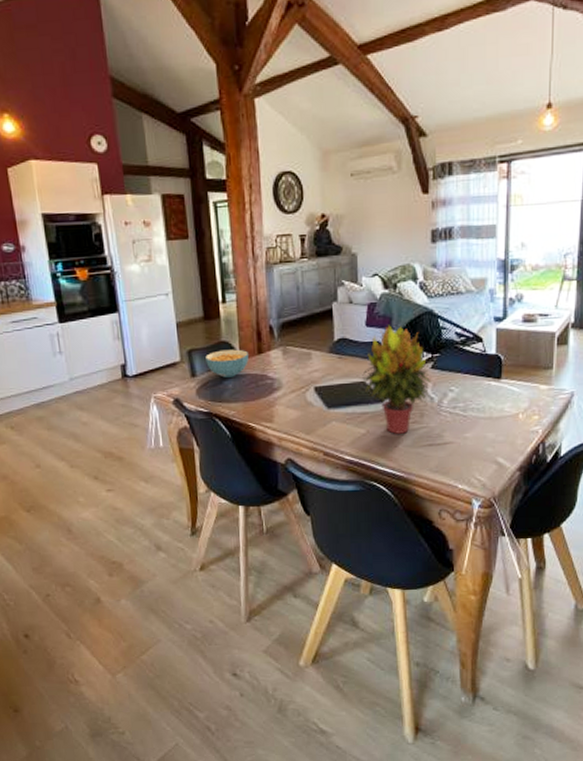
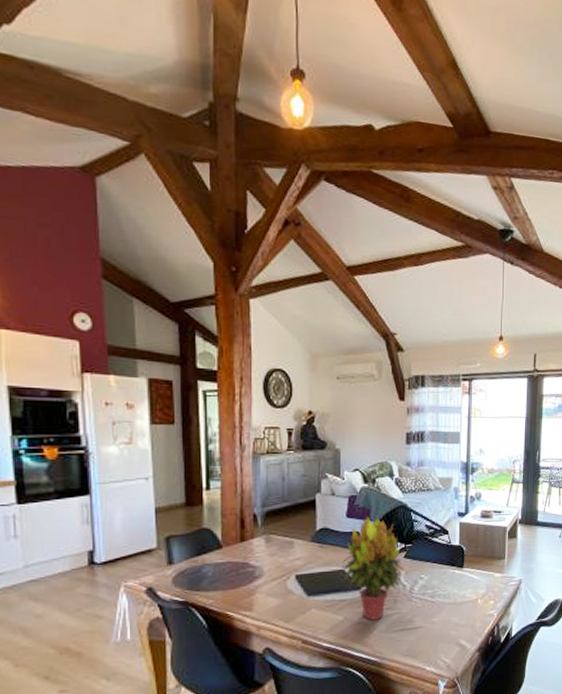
cereal bowl: present [205,349,249,378] -> none [185,536,230,565]

